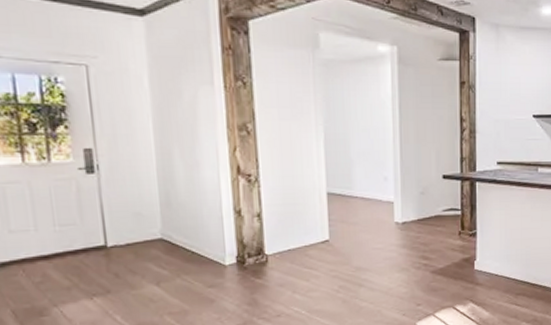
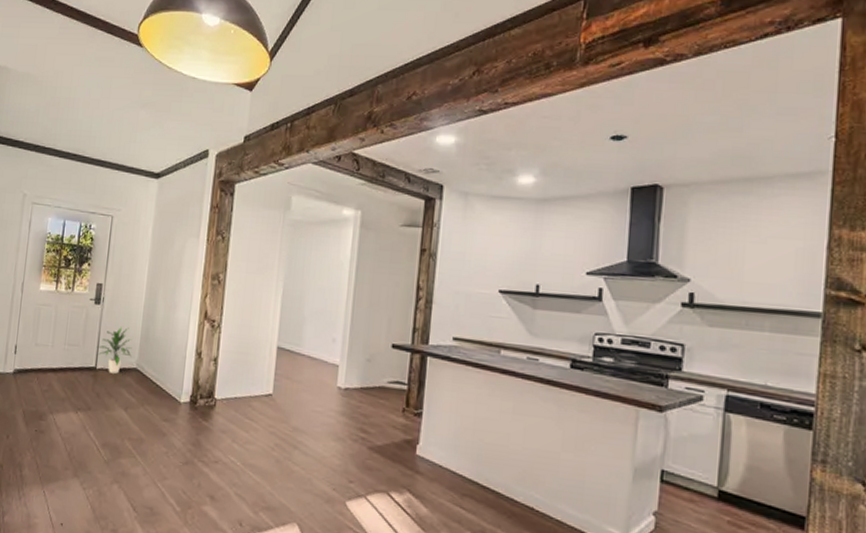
indoor plant: none [101,195,153,249] -> present [96,327,132,374]

